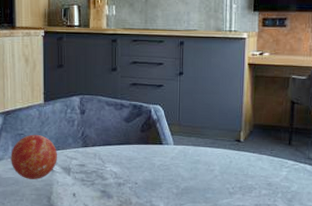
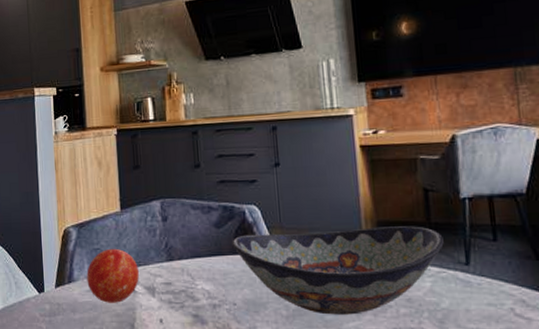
decorative bowl: none [138,129,300,194] -> present [232,226,444,315]

